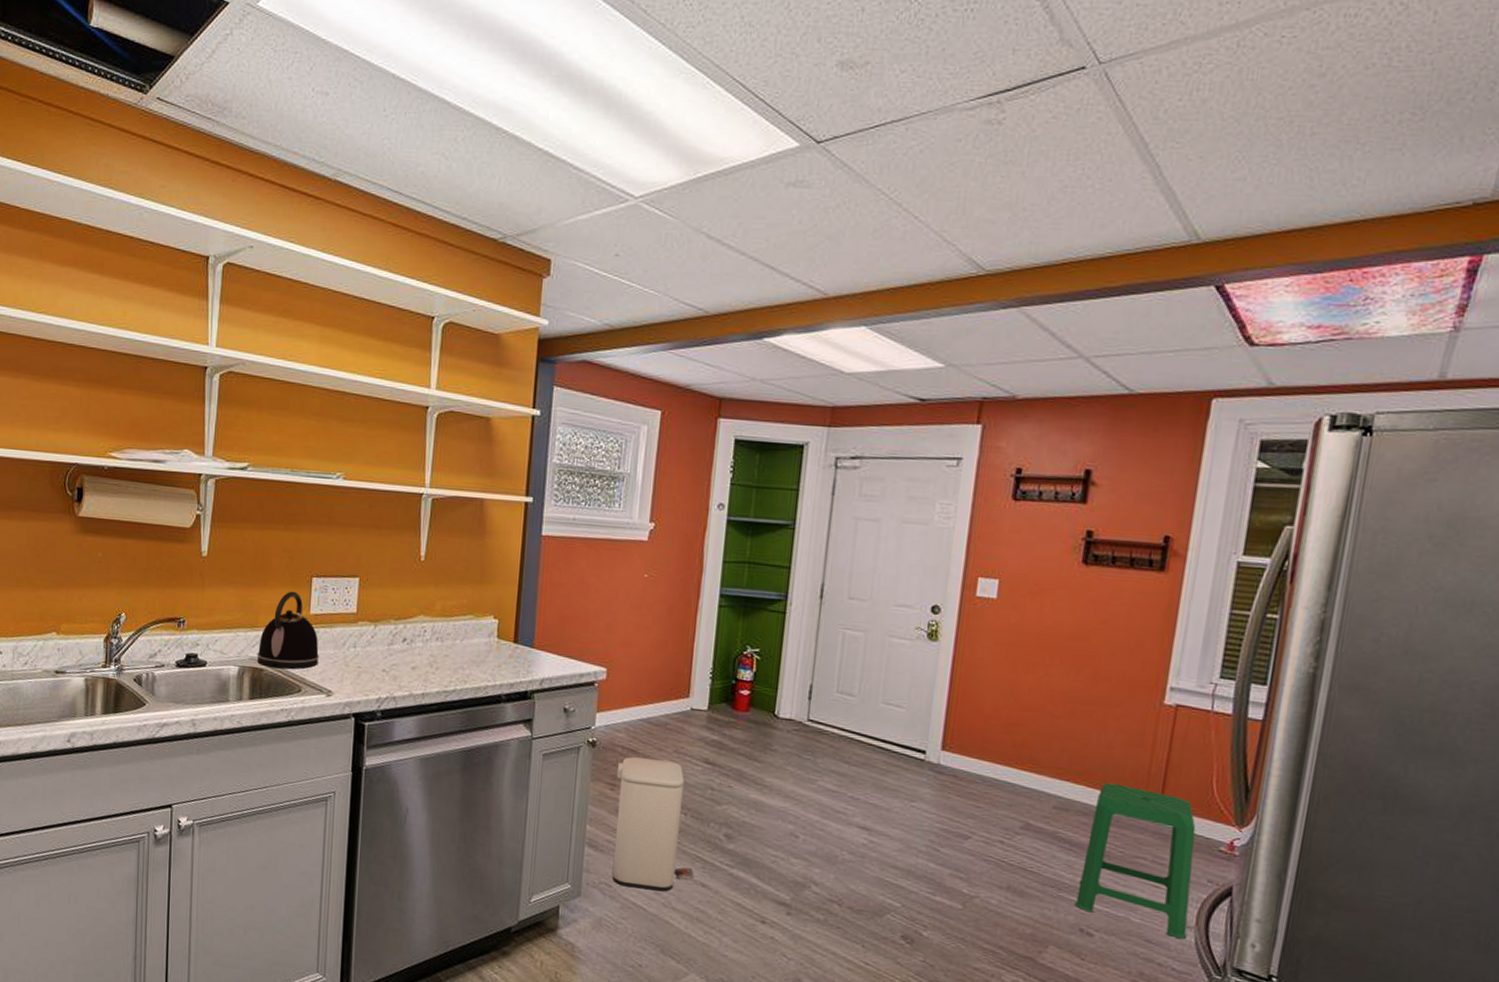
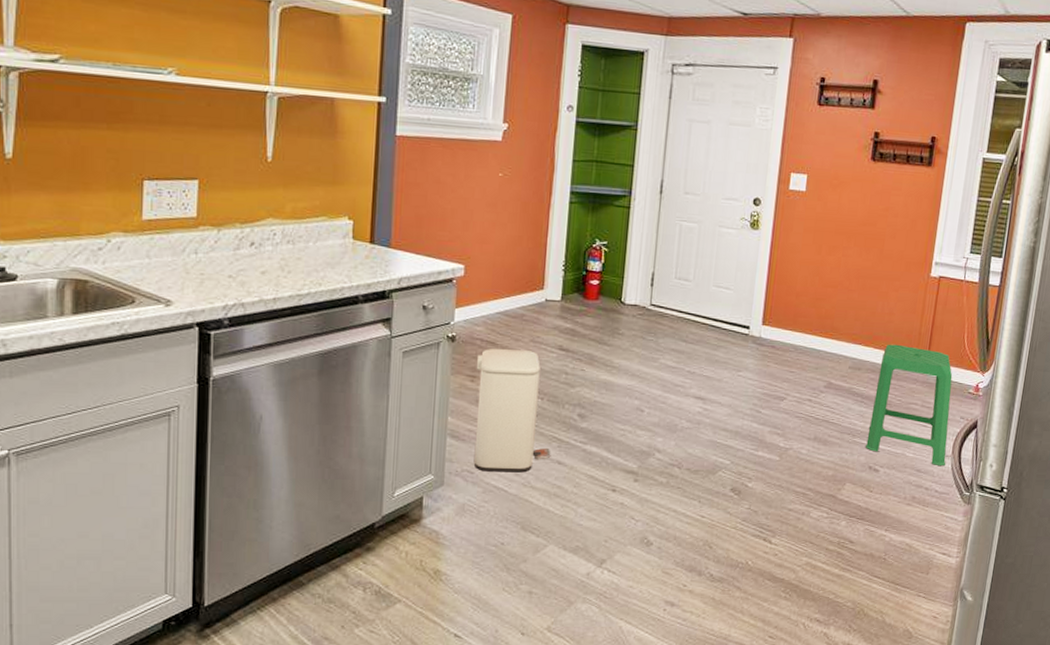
kettle: present [256,591,320,670] -> none [79,195,156,280]

